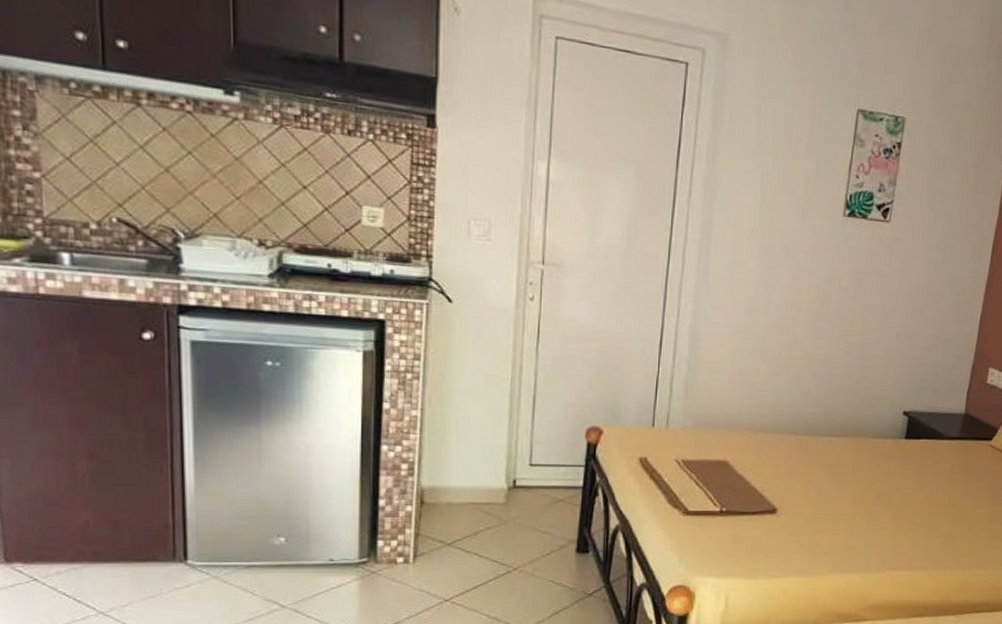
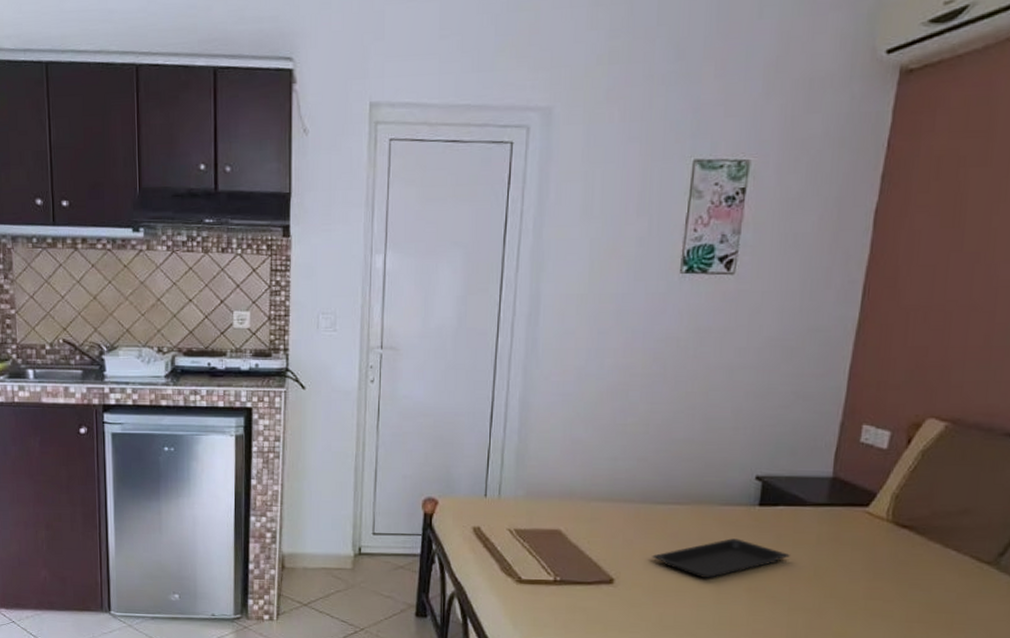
serving tray: none [812,469,929,506] -> present [652,538,790,578]

